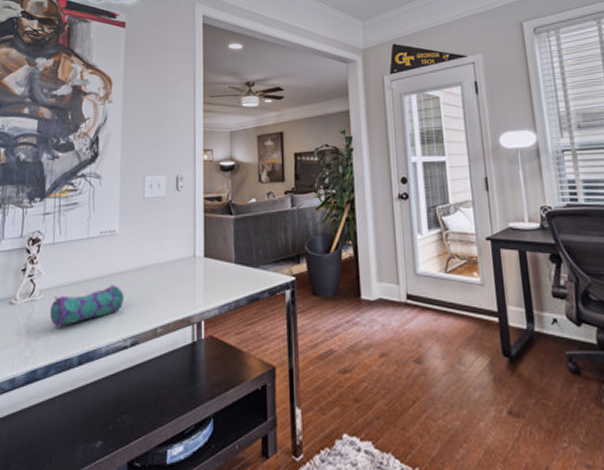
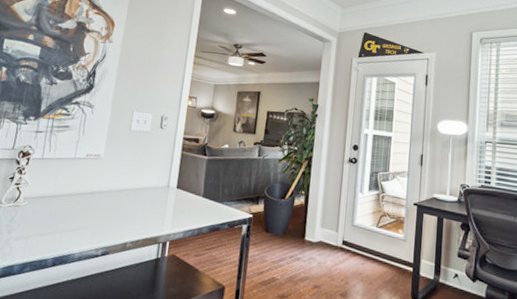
pencil case: present [49,284,124,328] -> none [31,201,101,232]

